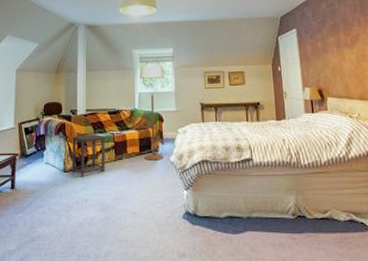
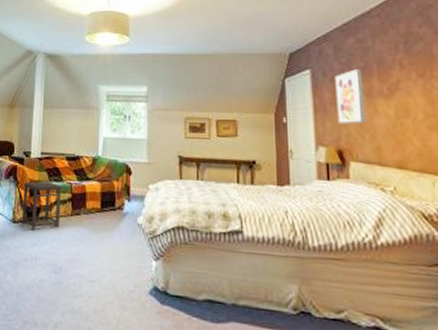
floor lamp: present [139,61,165,161] -> none [105,100,136,221]
wall art: none [314,27,337,69] -> present [335,69,366,125]

